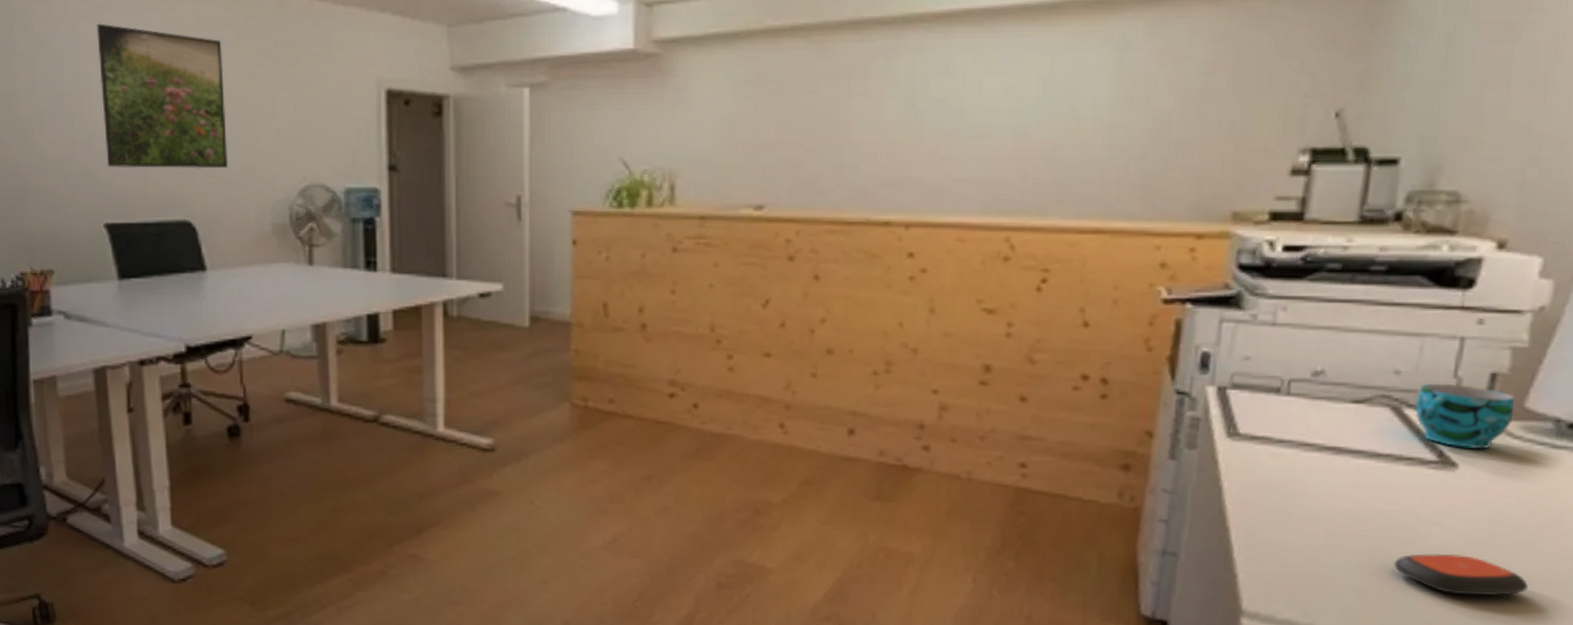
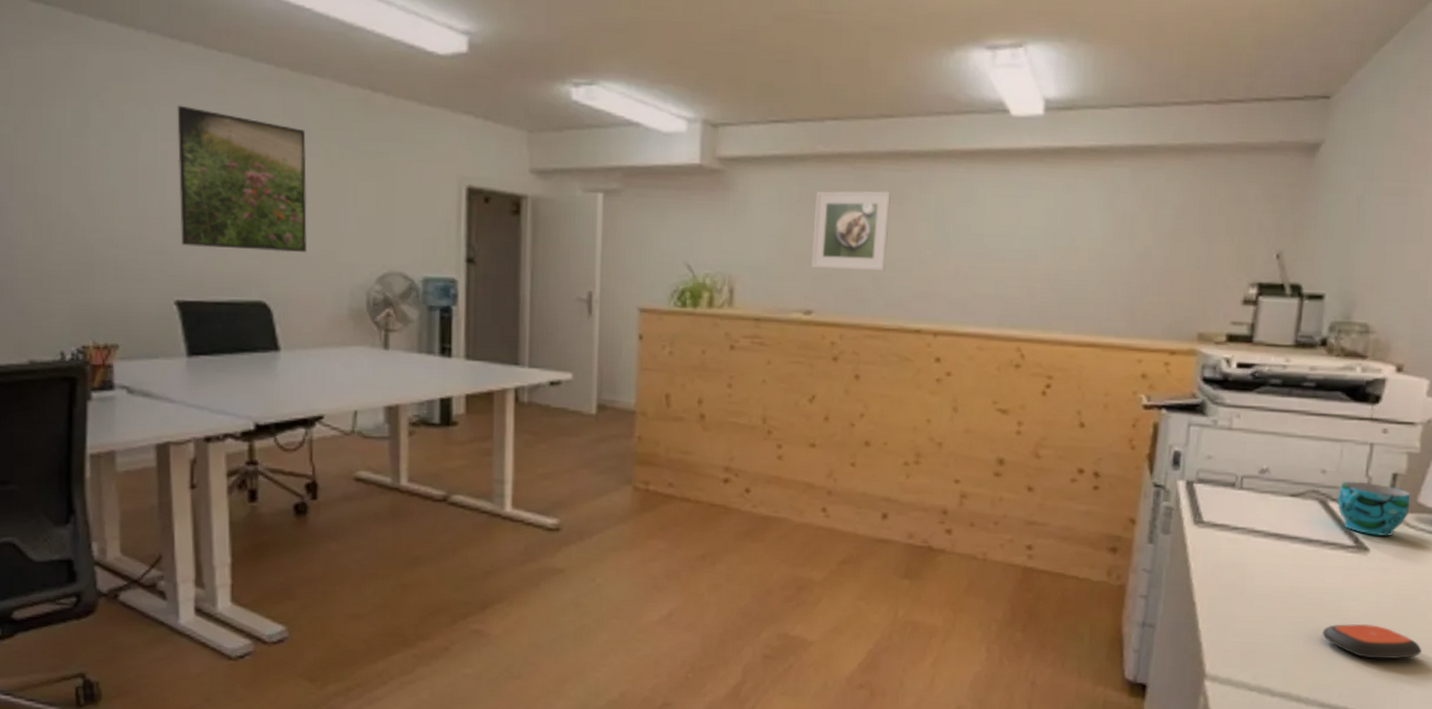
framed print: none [761,66,852,158] -> present [810,190,891,271]

